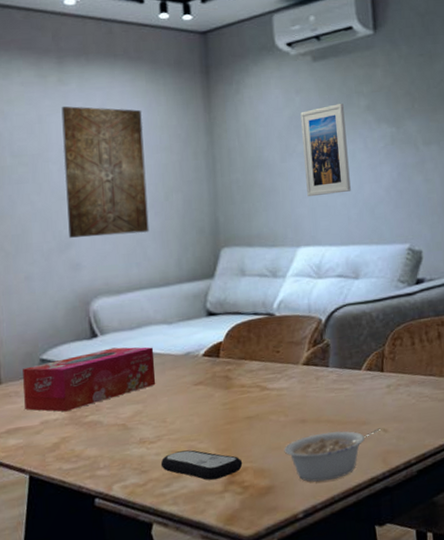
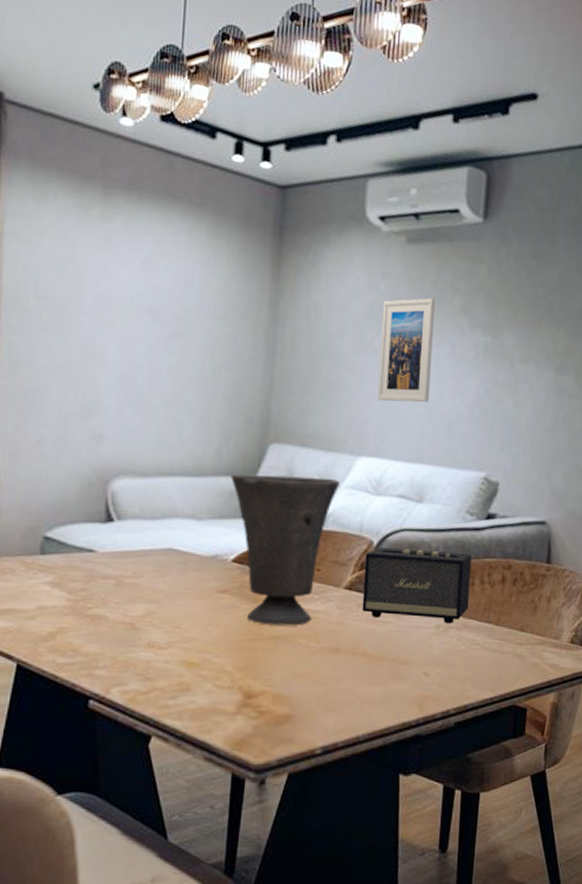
tissue box: present [23,347,156,412] -> none [20,536,177,600]
wall art: present [61,106,150,238] -> none [94,247,197,411]
remote control: present [160,449,243,481] -> none [168,662,262,699]
vase: none [192,270,286,408] -> present [230,473,340,626]
legume: present [284,428,380,482] -> none [310,667,421,719]
speaker: none [316,317,413,386] -> present [362,547,472,624]

